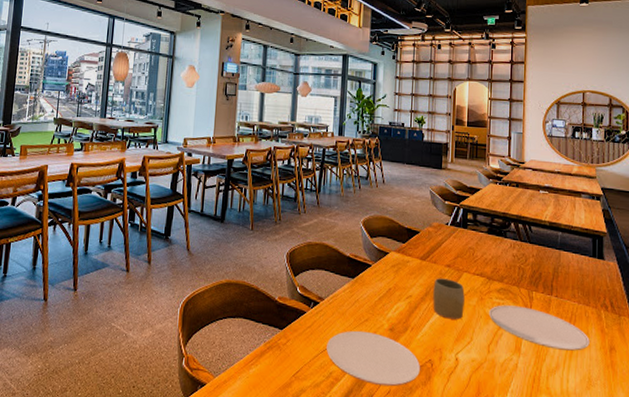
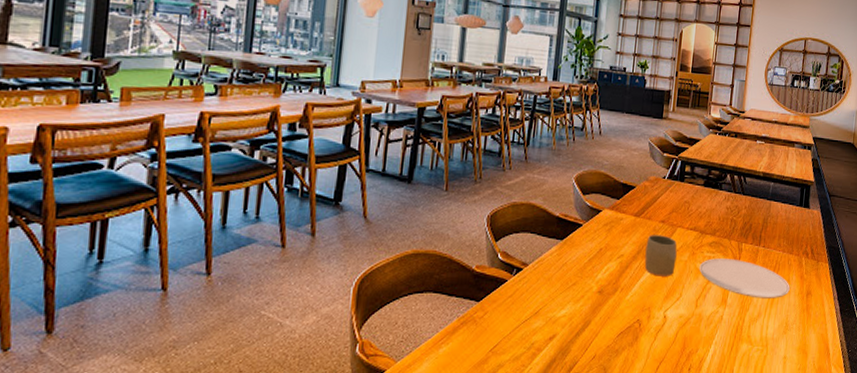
plate: present [326,330,420,387] -> none [529,296,628,352]

